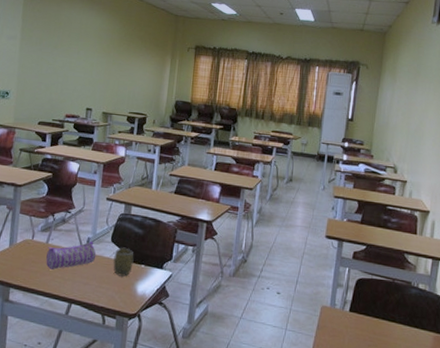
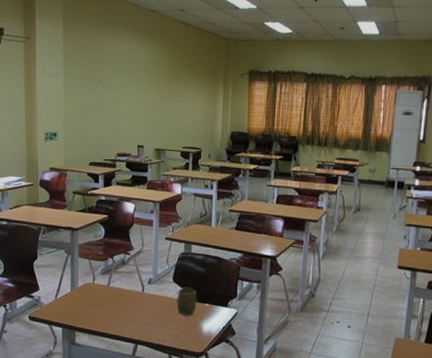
pencil case: present [46,241,97,270] -> none [109,282,159,312]

